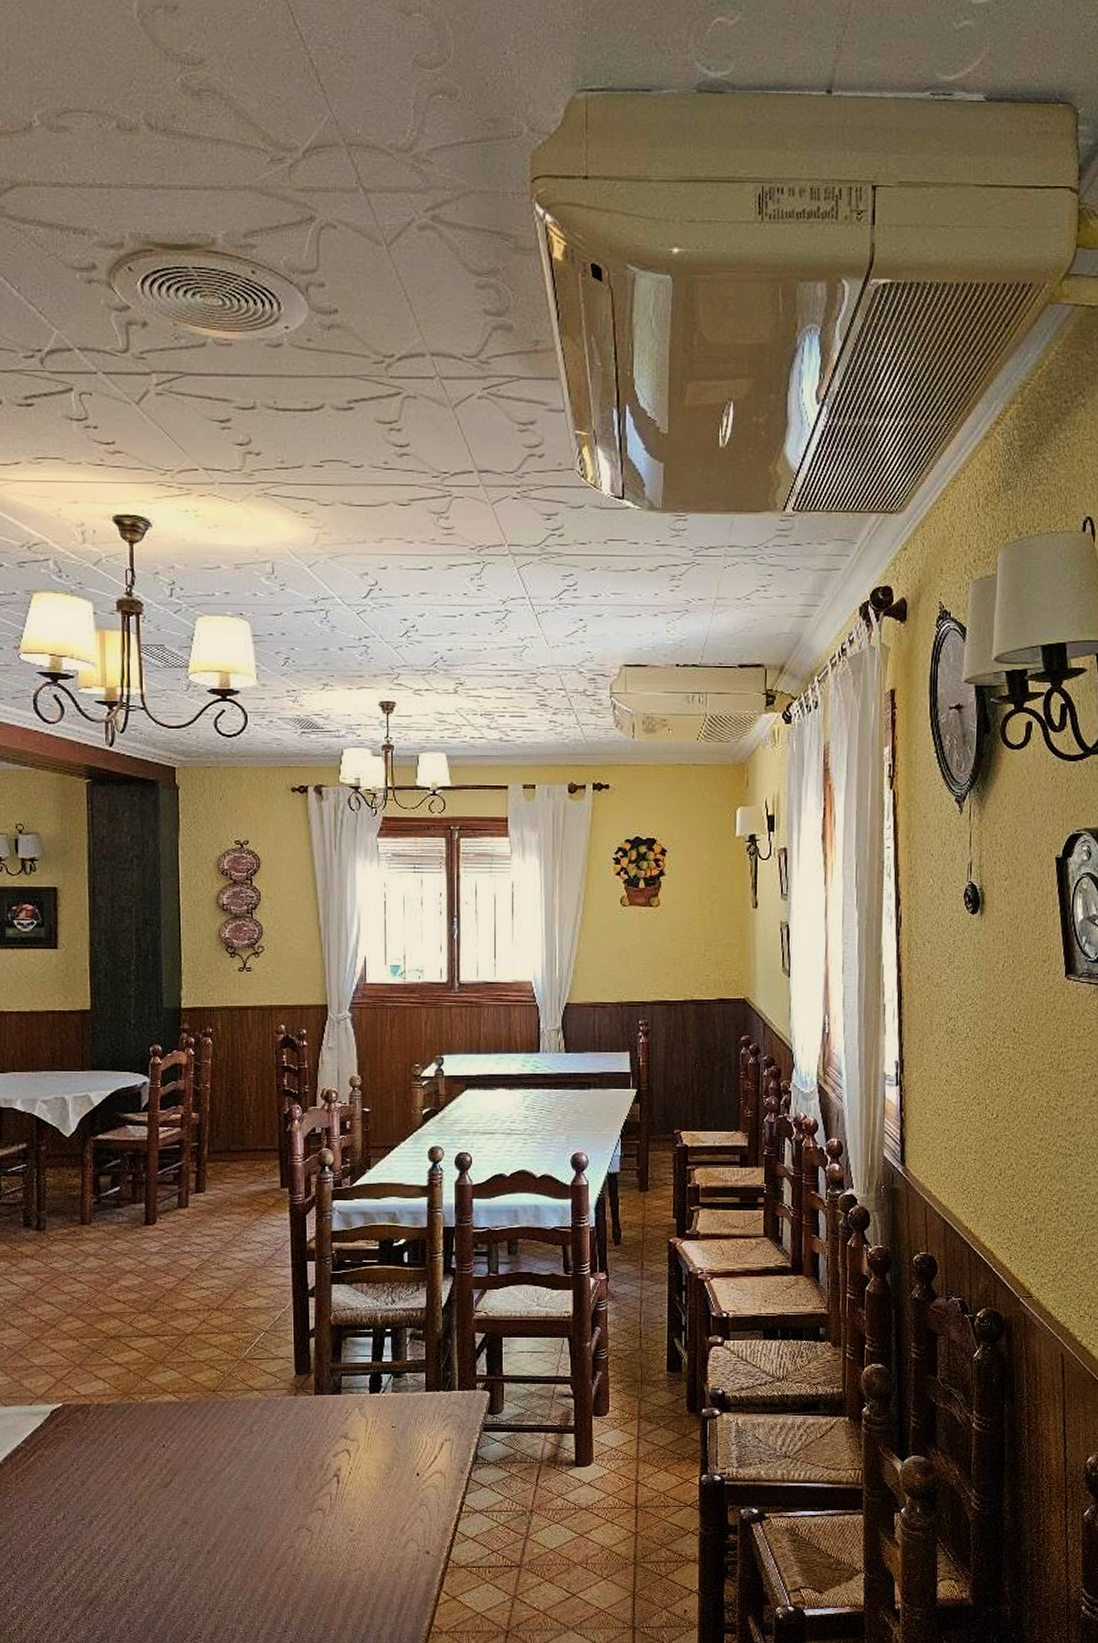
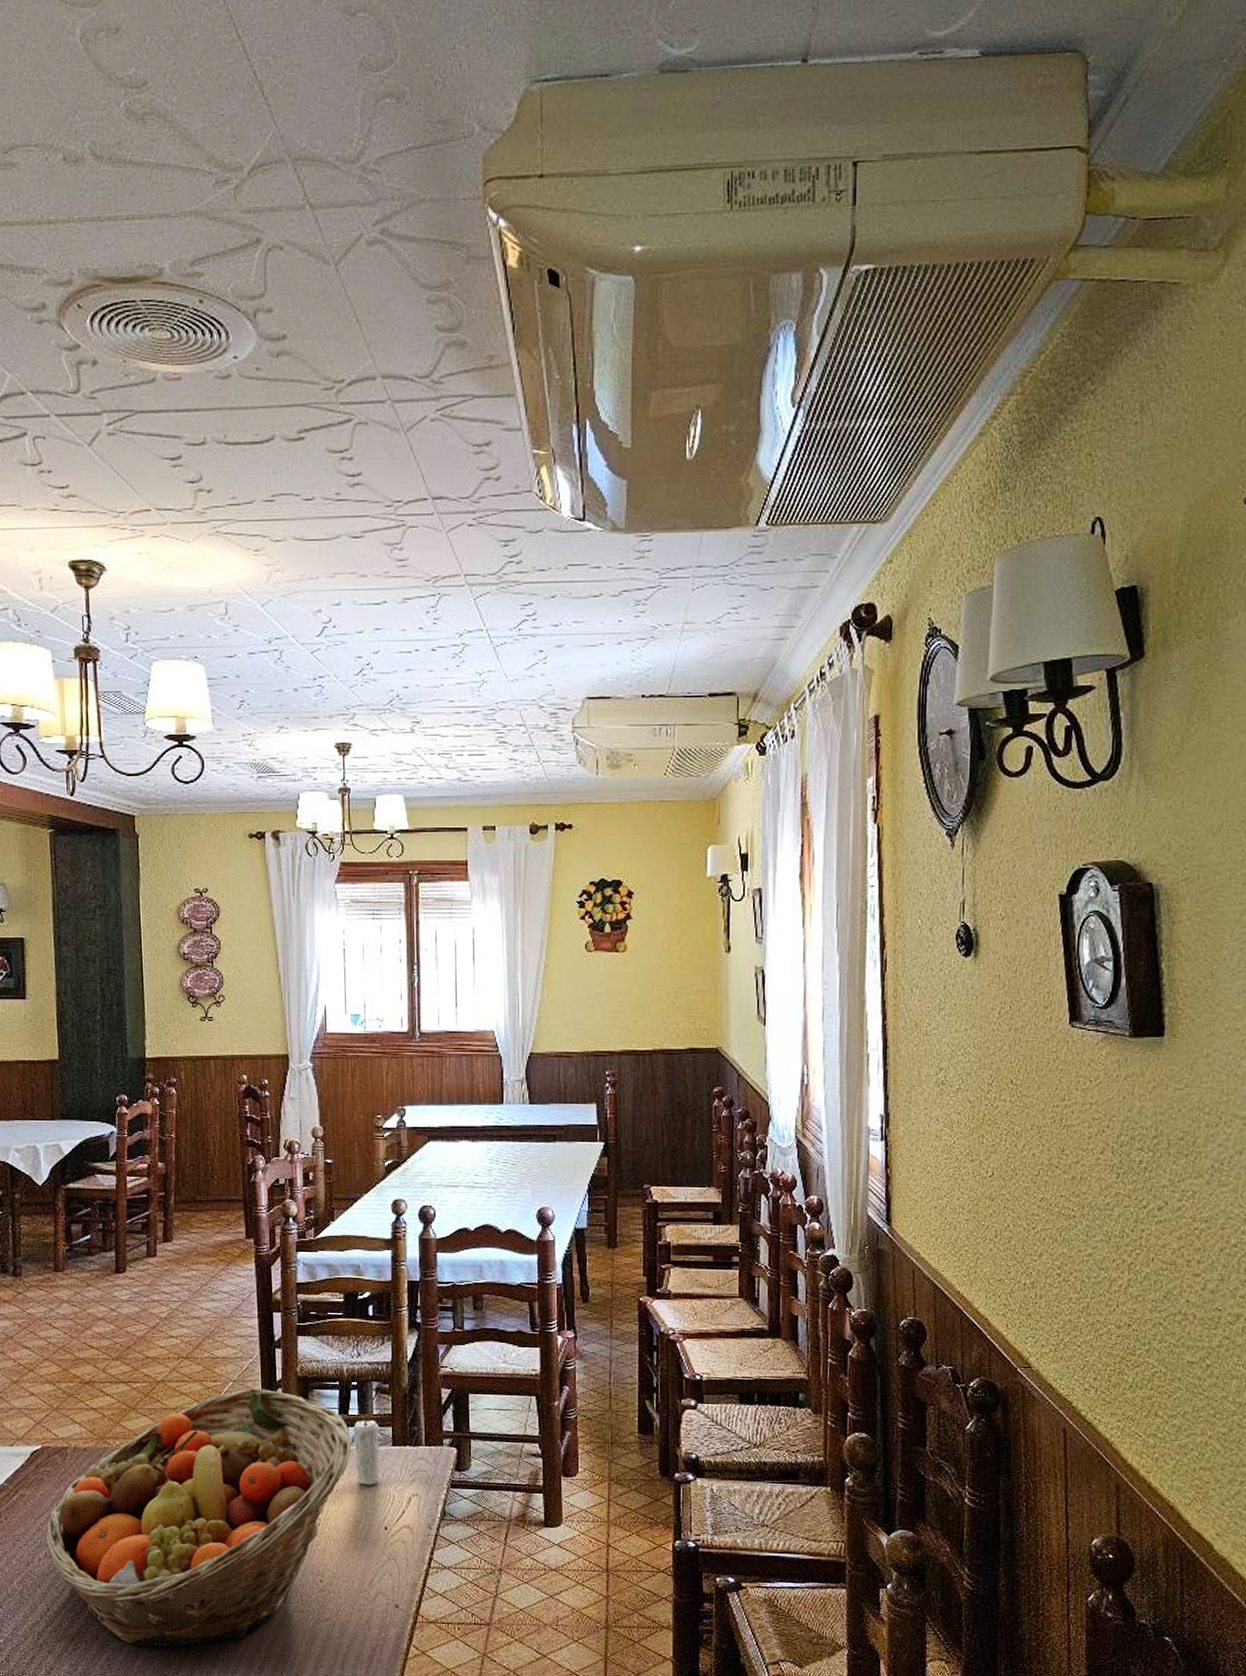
fruit basket: none [63,1338,385,1606] -> present [44,1388,352,1648]
candle: none [386,1361,414,1433] -> present [353,1414,380,1486]

